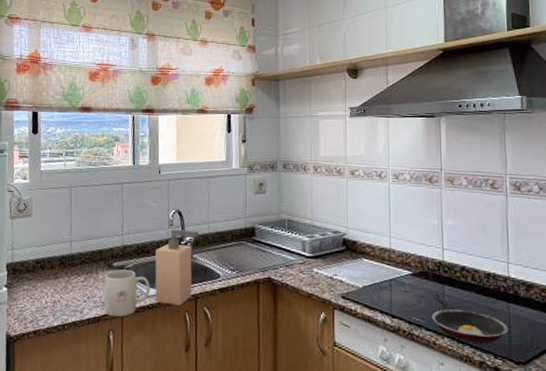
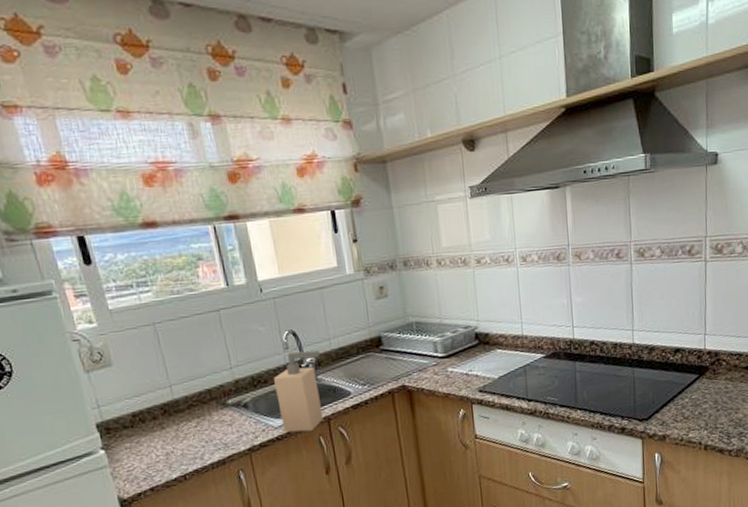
mug: present [103,269,150,317] -> none [220,404,276,456]
frying pan: present [431,293,508,344] -> none [564,371,633,411]

